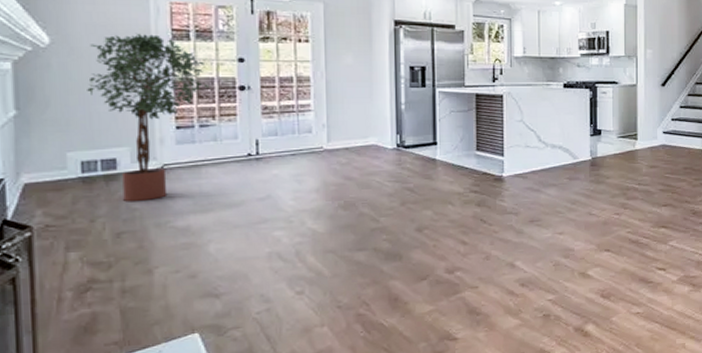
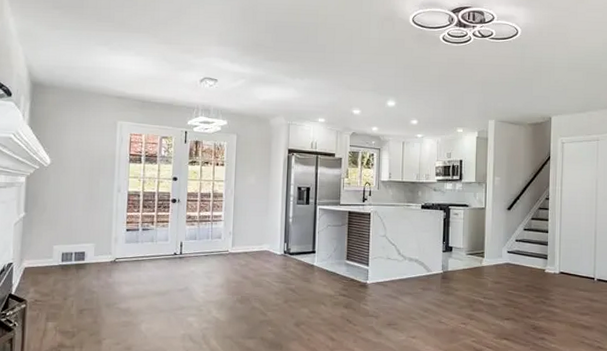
potted tree: present [87,33,212,202] -> none [71,157,153,286]

